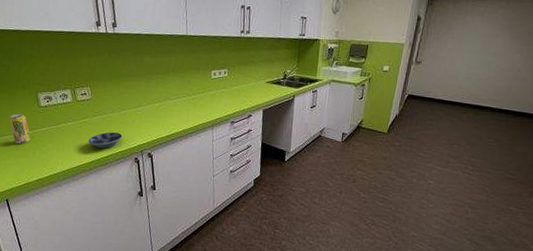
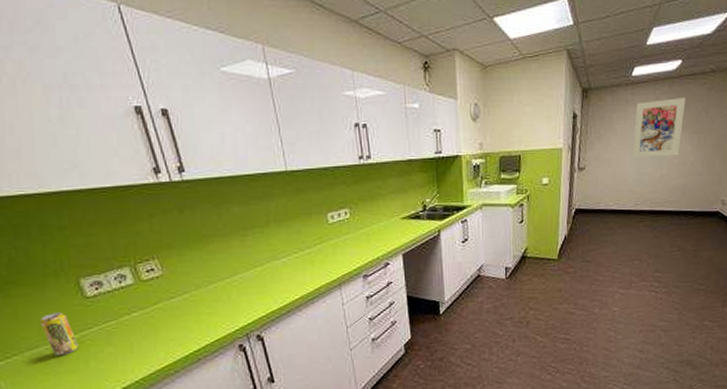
bowl: present [88,132,122,149] -> none [167,315,216,341]
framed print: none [464,13,521,62] -> present [632,98,685,158]

